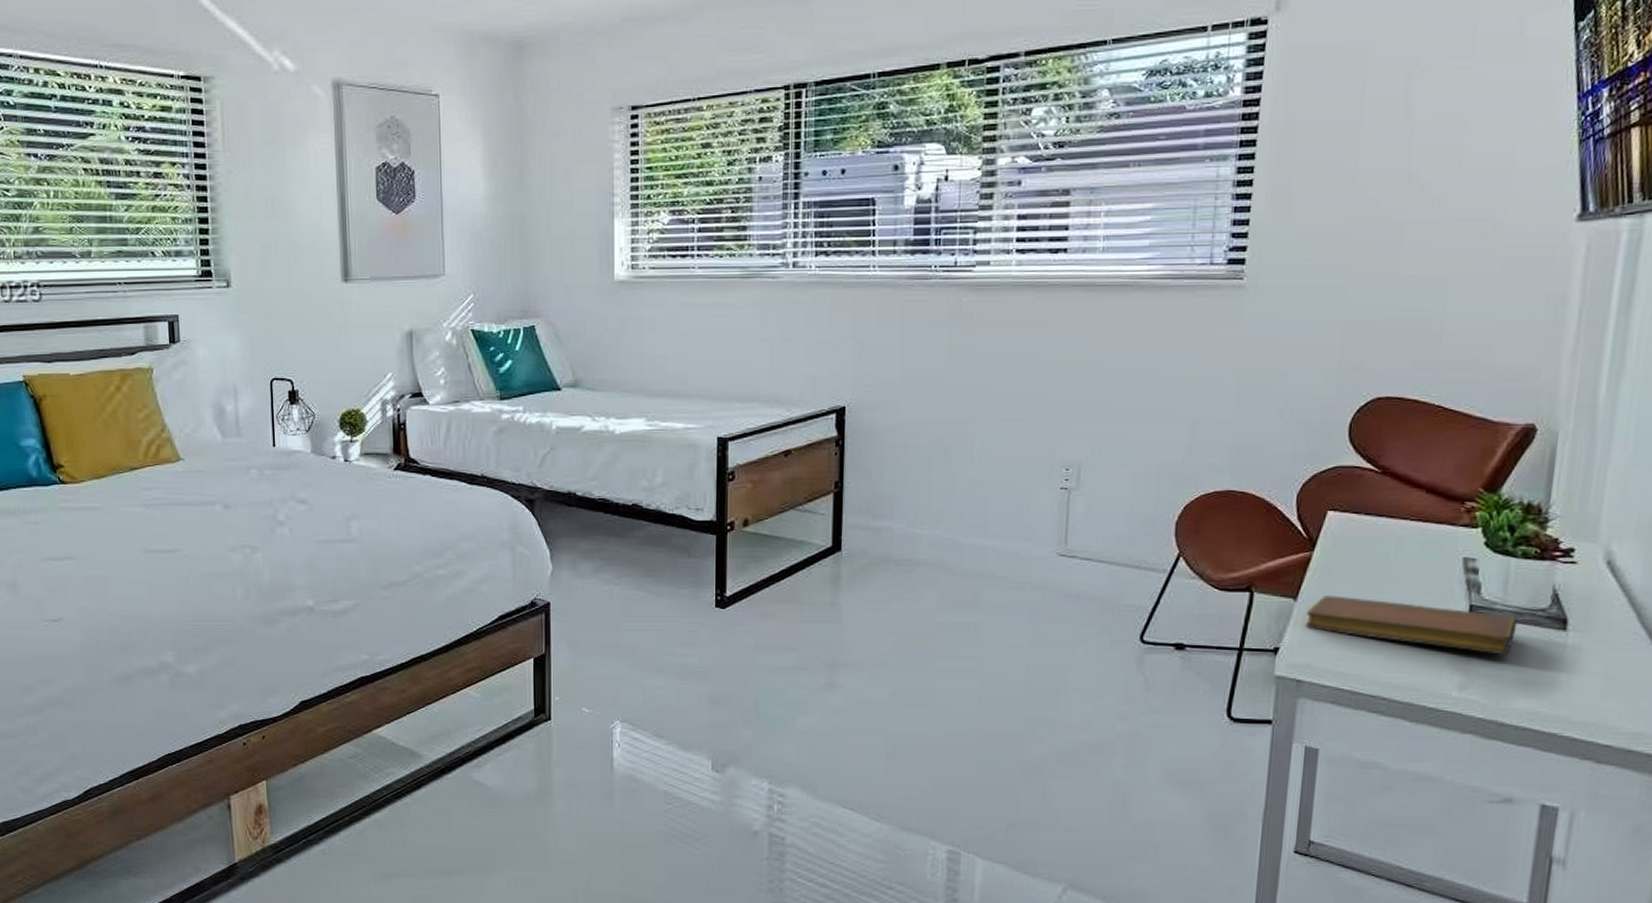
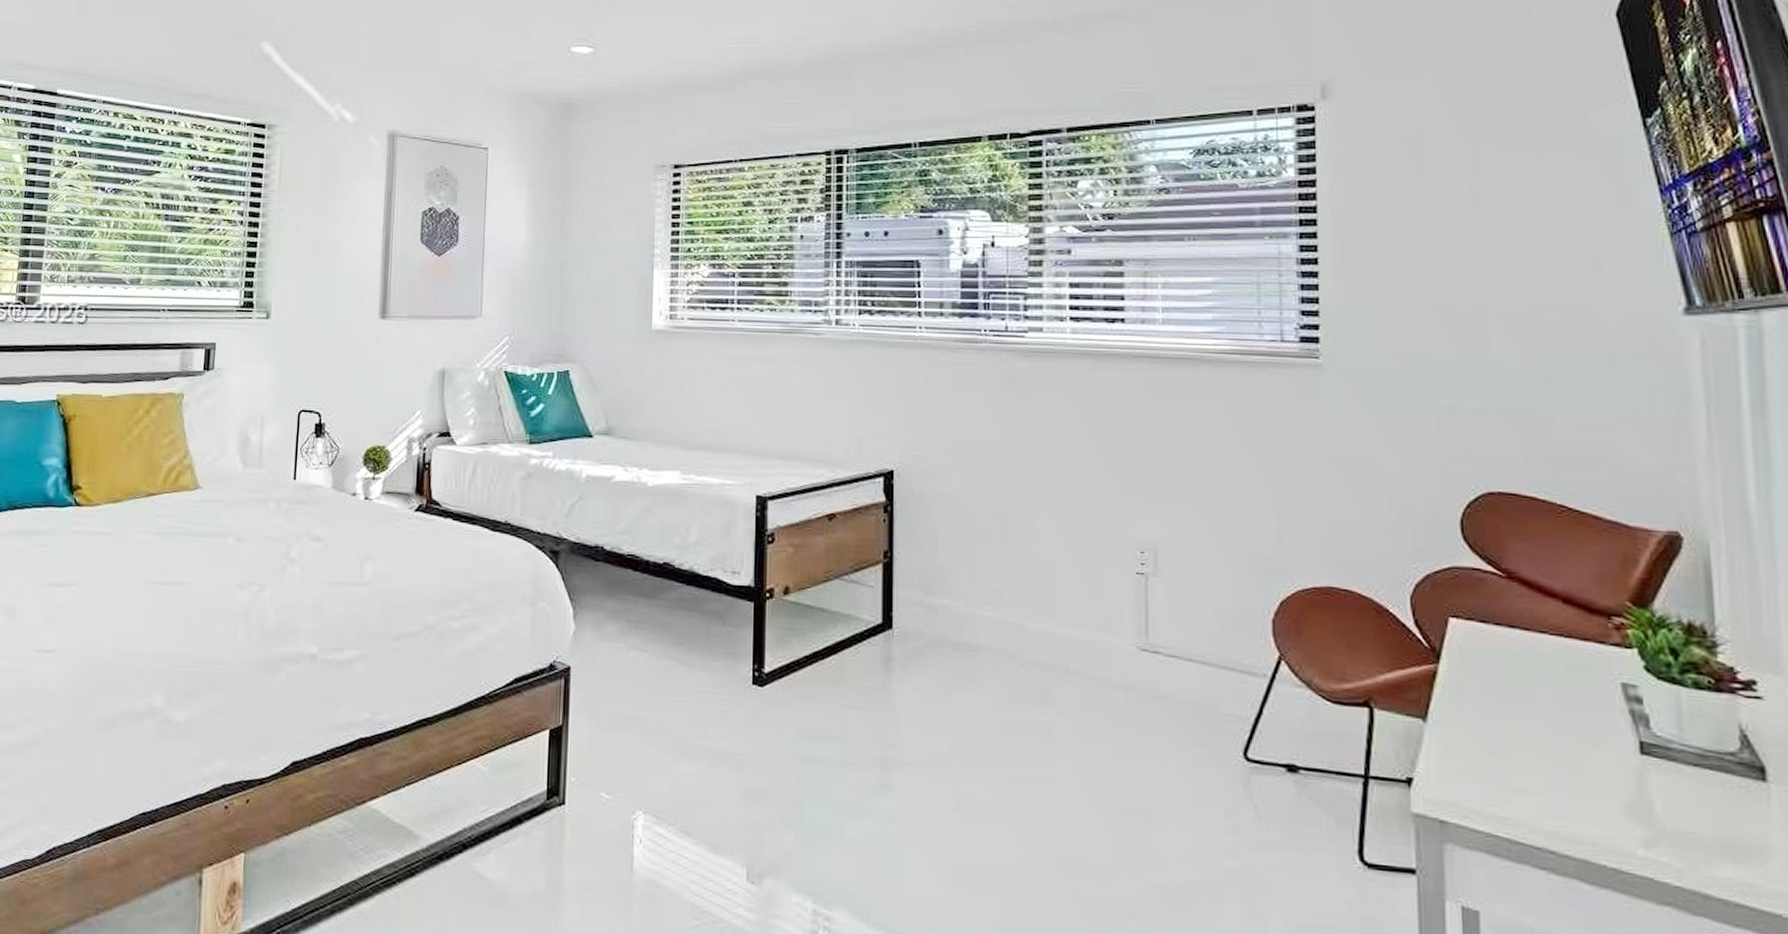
notebook: present [1304,595,1518,655] -> none [1439,718,1704,807]

